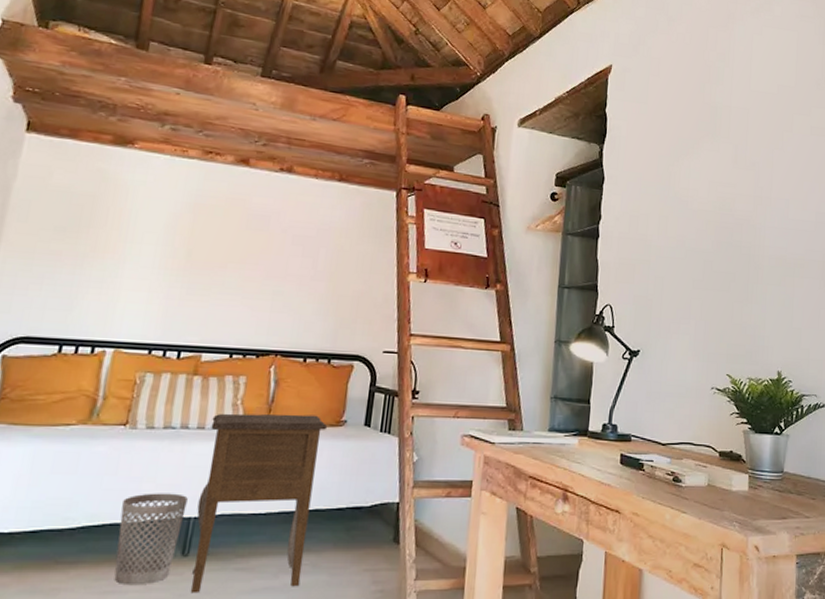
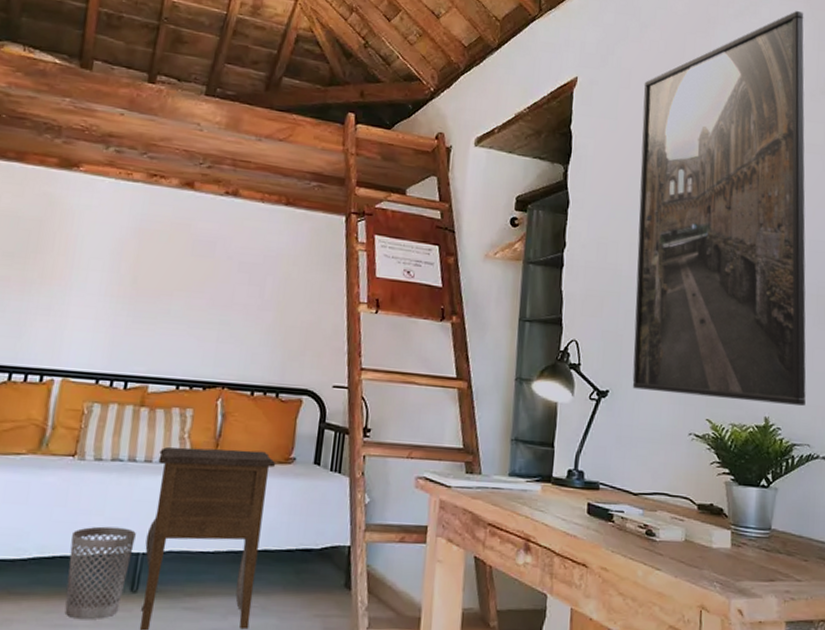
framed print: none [661,9,814,360] -> present [632,10,806,406]

